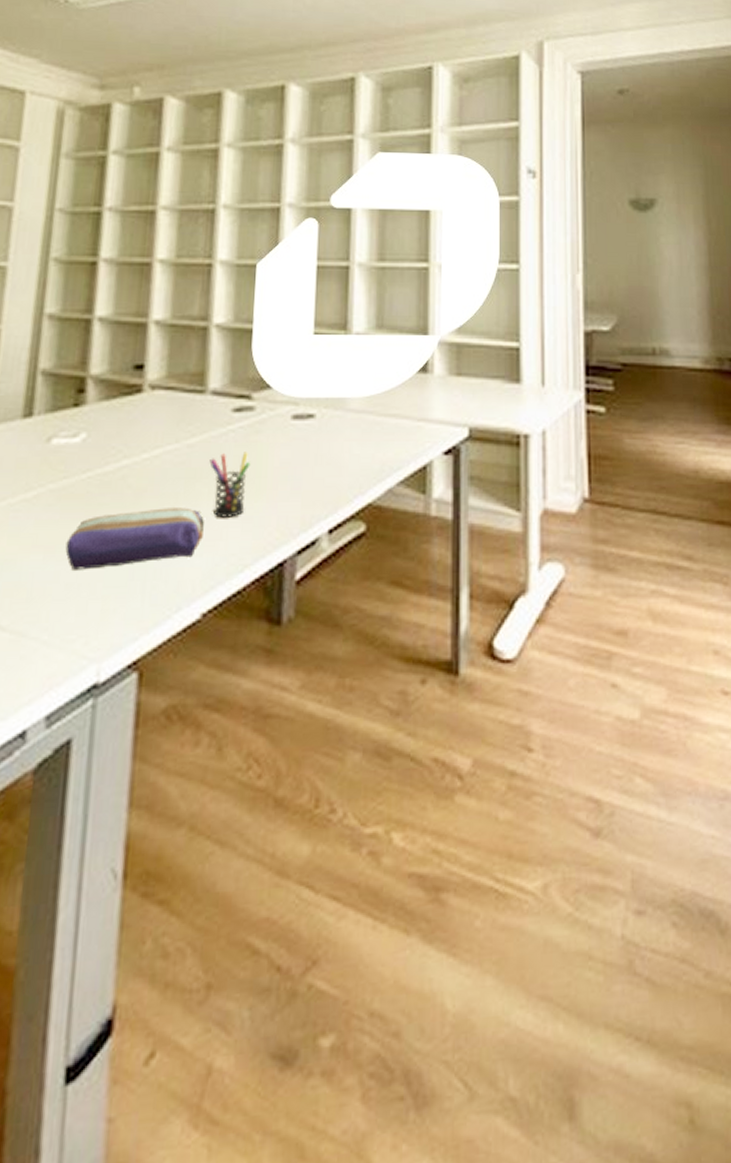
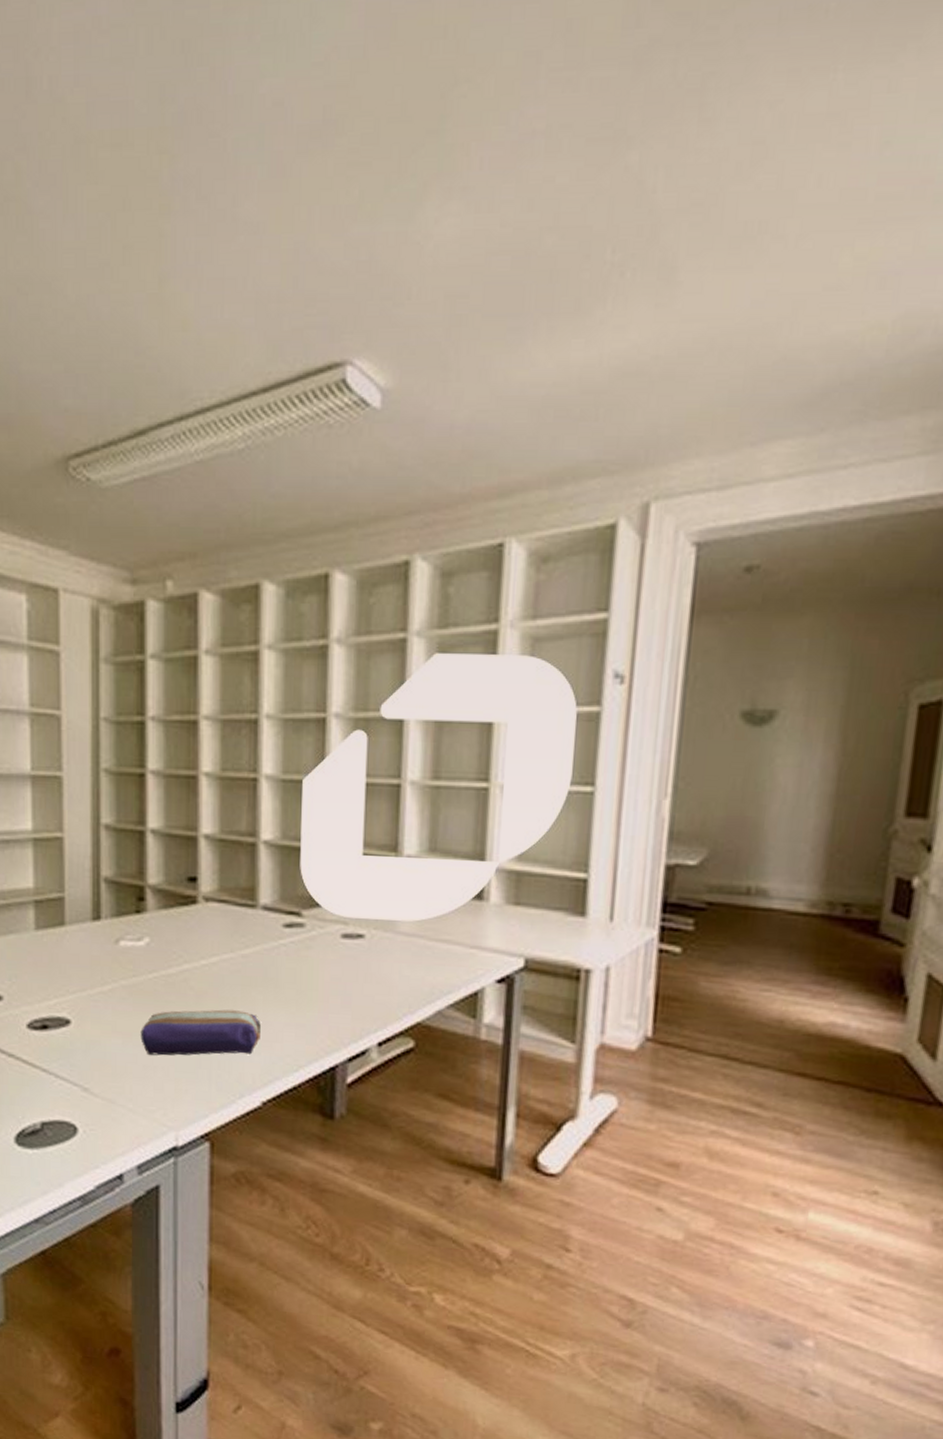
pen holder: present [209,452,251,518] -> none [263,965,302,1024]

